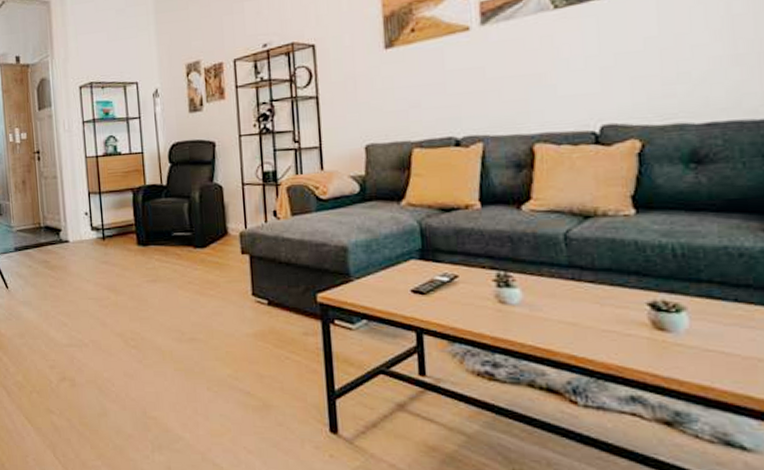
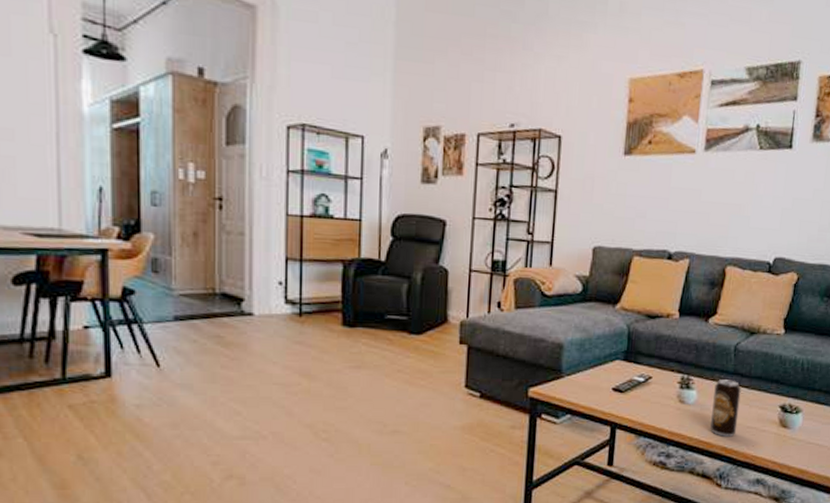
beverage can: none [545,274,588,343] -> present [710,379,742,437]

